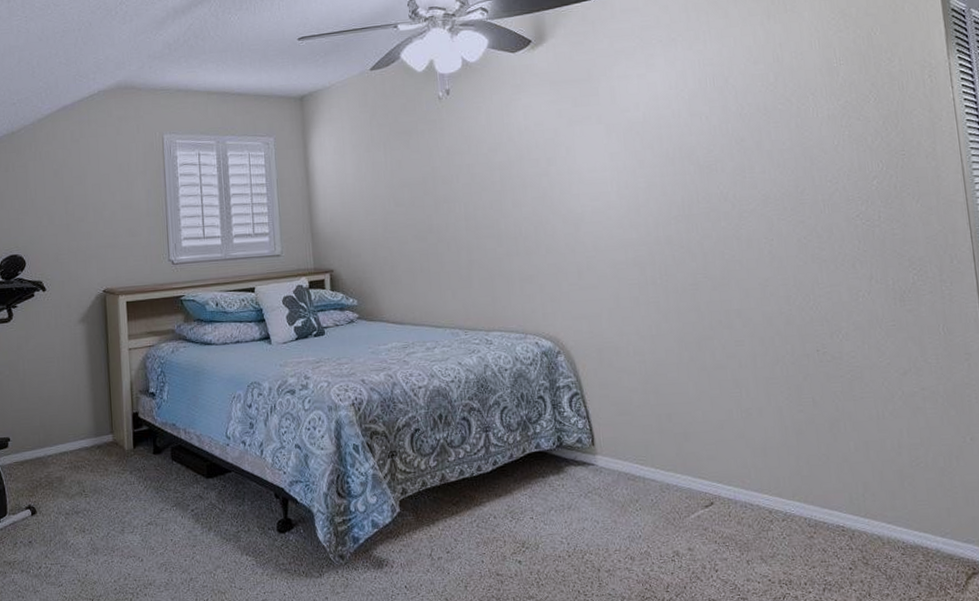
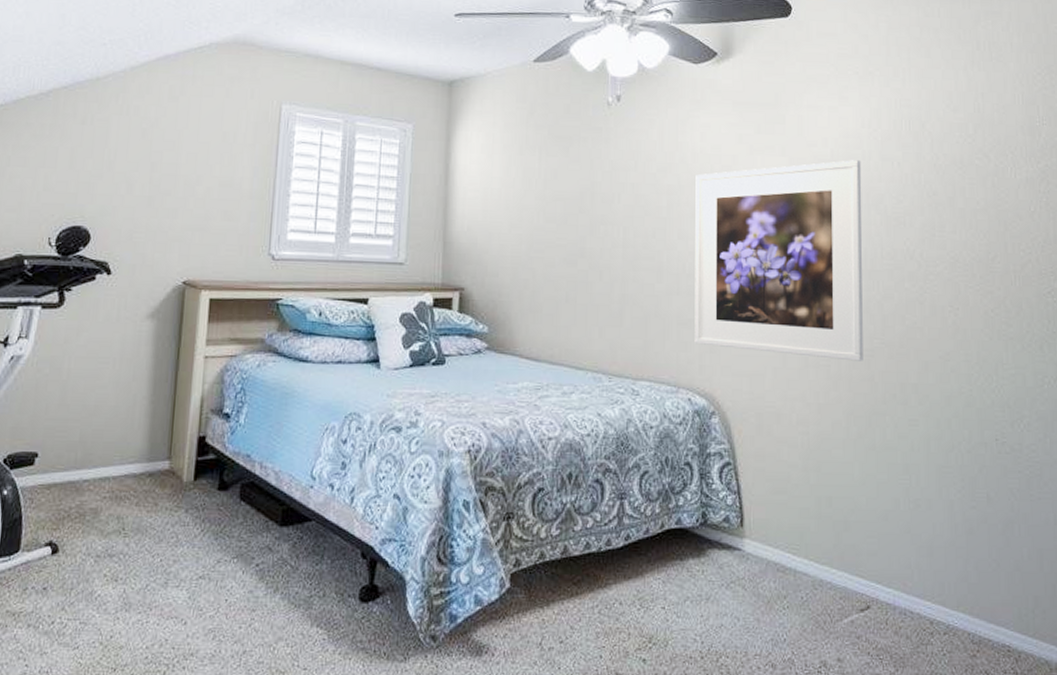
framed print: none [523,119,689,296] -> present [694,160,863,361]

